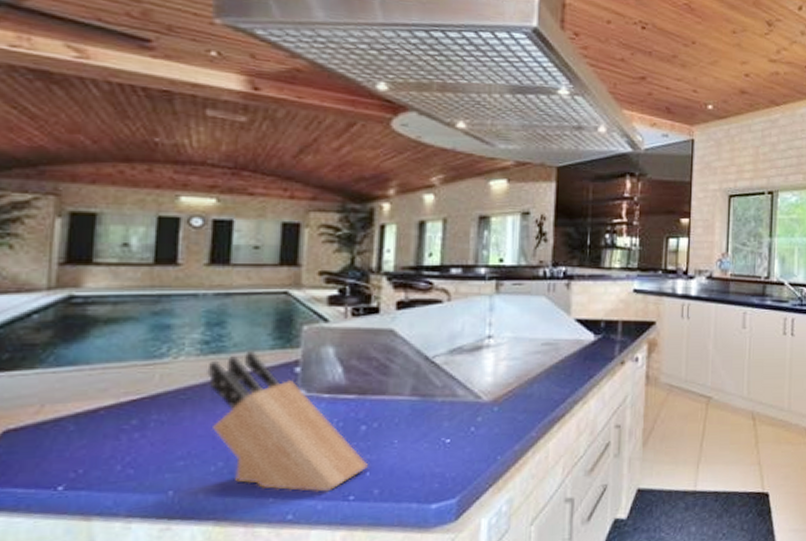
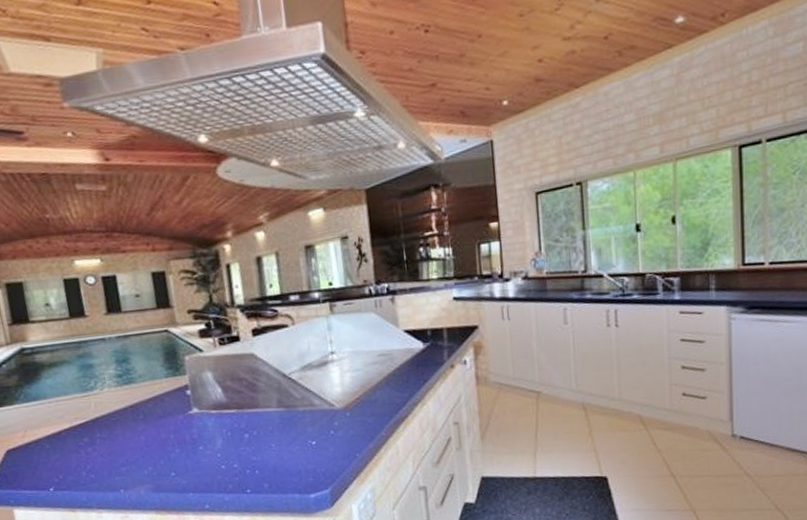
knife block: present [207,351,369,493] -> none [125,380,257,488]

